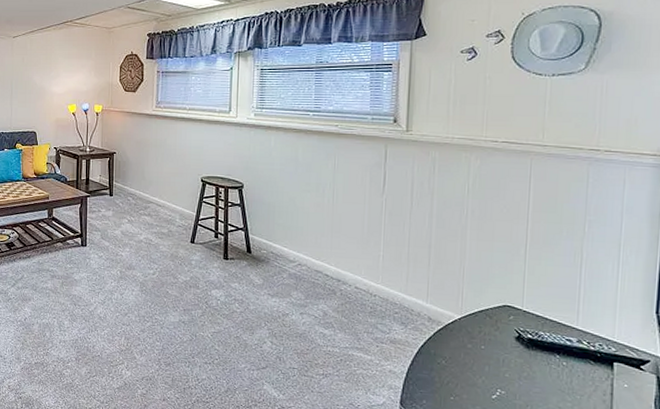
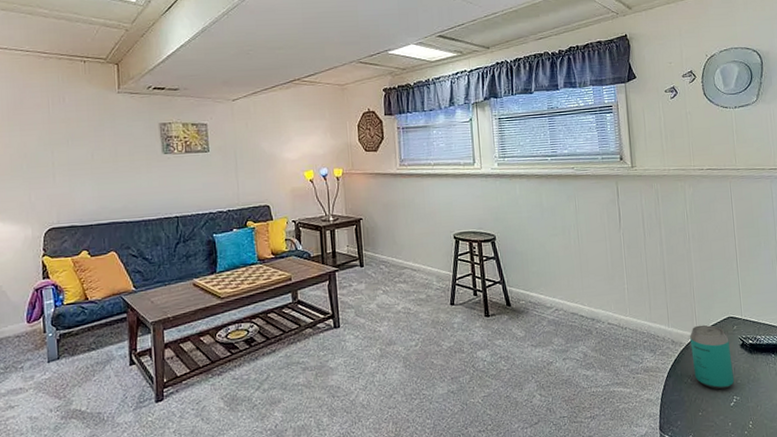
beverage can: none [451,307,502,380] -> present [690,324,735,390]

